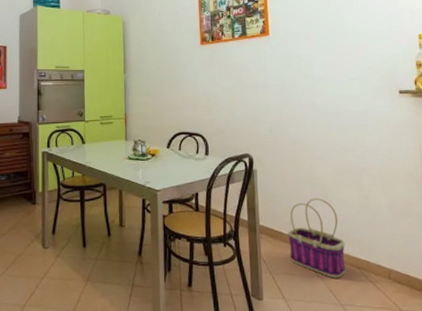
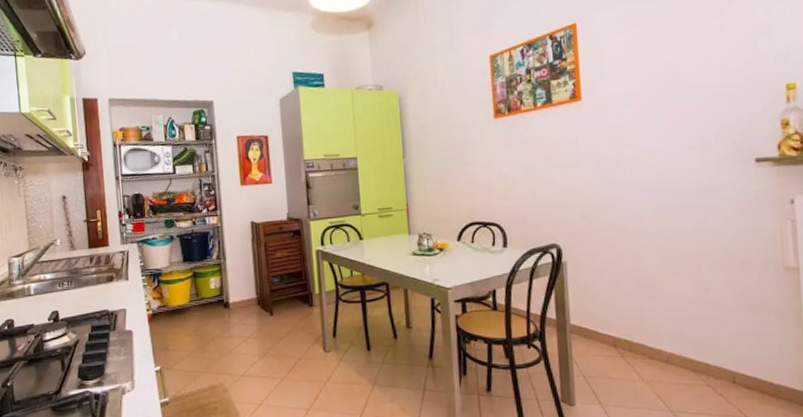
basket: present [287,198,346,278] -> none [604,292,678,383]

